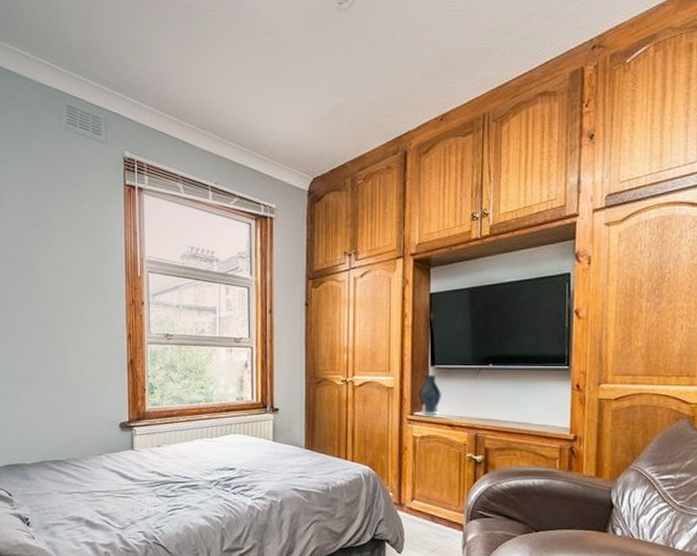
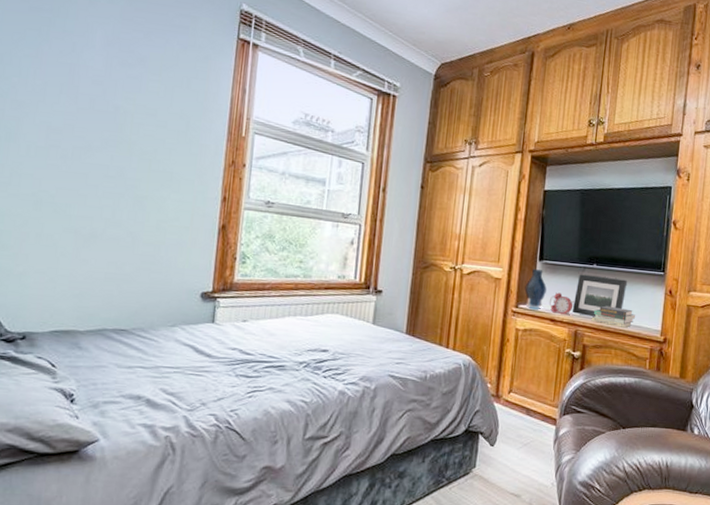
alarm clock: none [445,397,473,419] -> present [548,292,575,316]
picture frame: none [470,376,527,418] -> present [572,274,627,317]
books: none [491,406,541,428] -> present [591,305,636,328]

